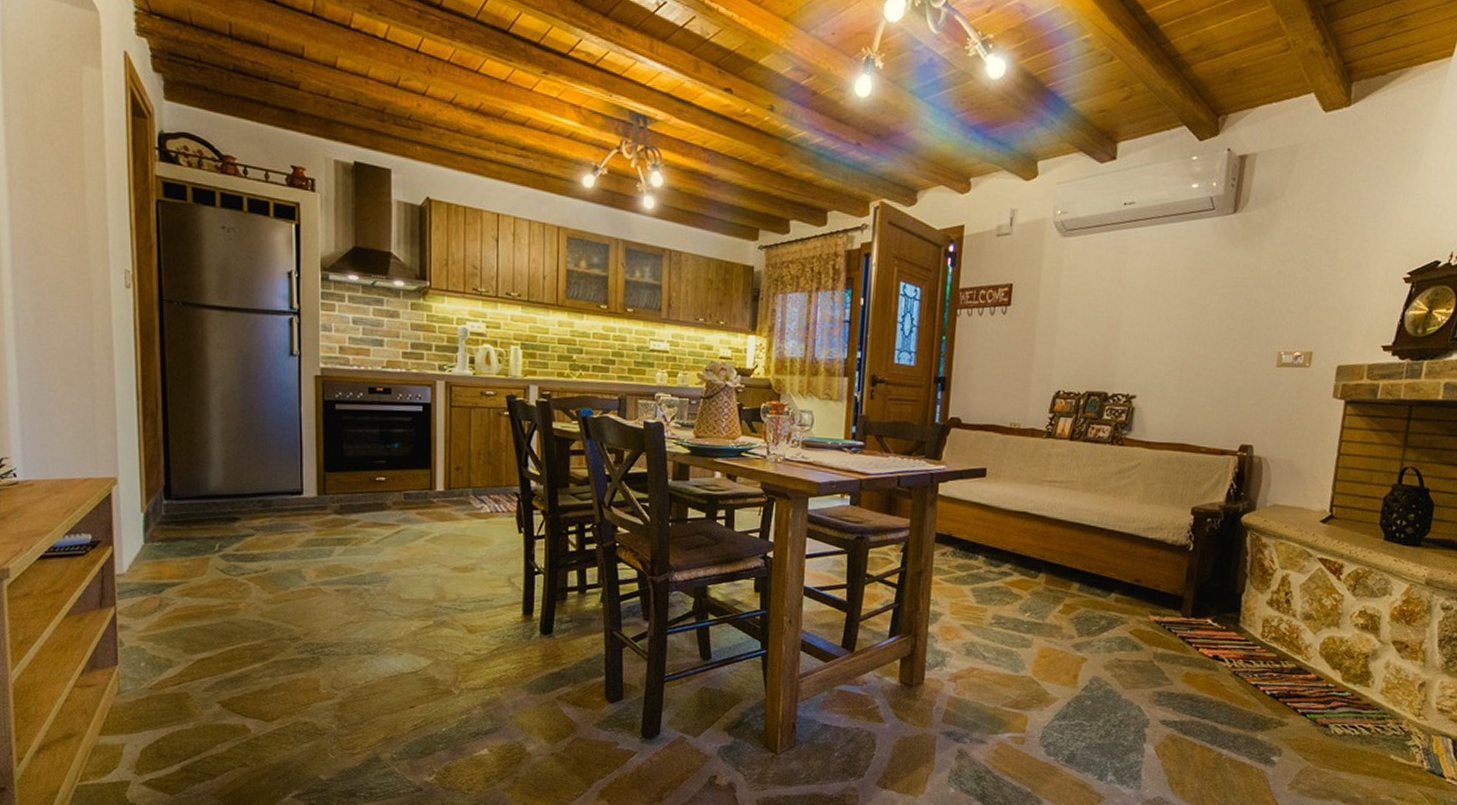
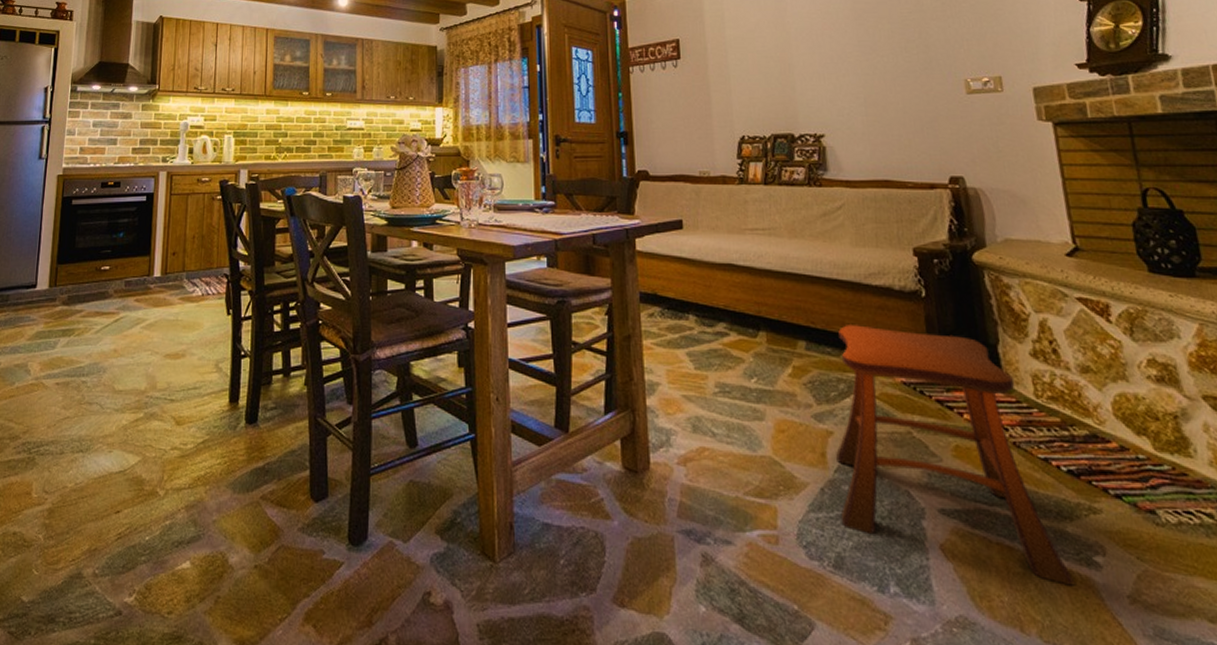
stool: none [1079,571,1253,777] -> present [836,325,1076,586]

